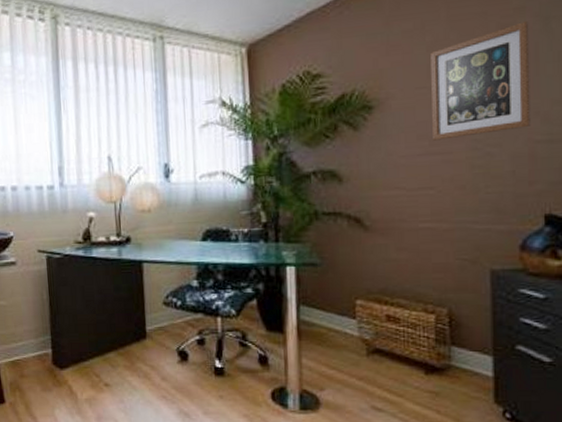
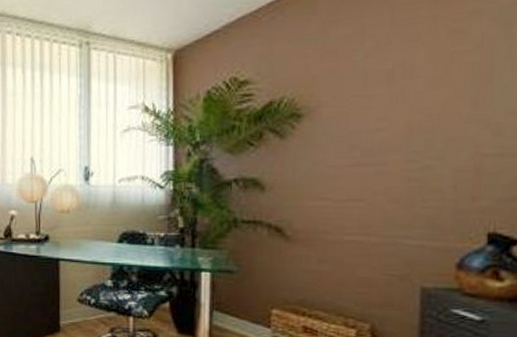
wall art: present [431,21,531,141] -> none [366,25,486,151]

